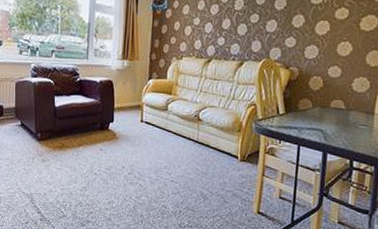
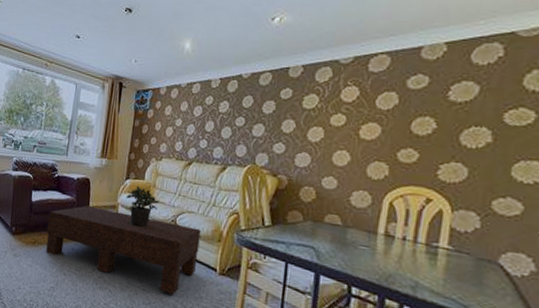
coffee table: none [74,107,223,183] -> present [46,205,201,295]
potted plant: none [150,84,183,125] -> present [126,185,160,228]

